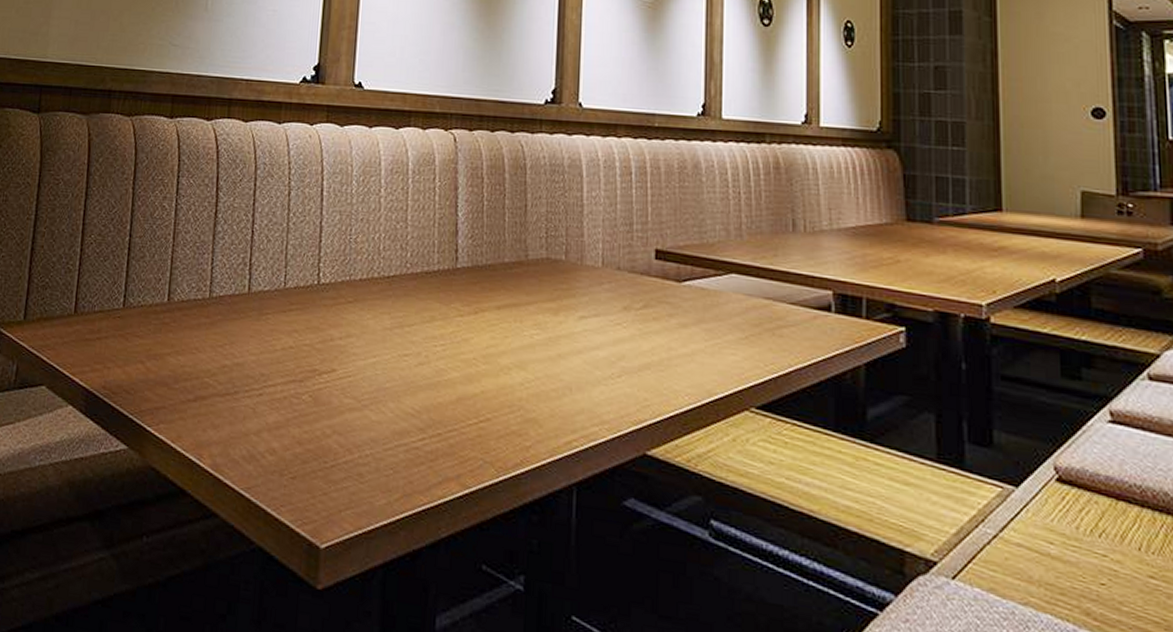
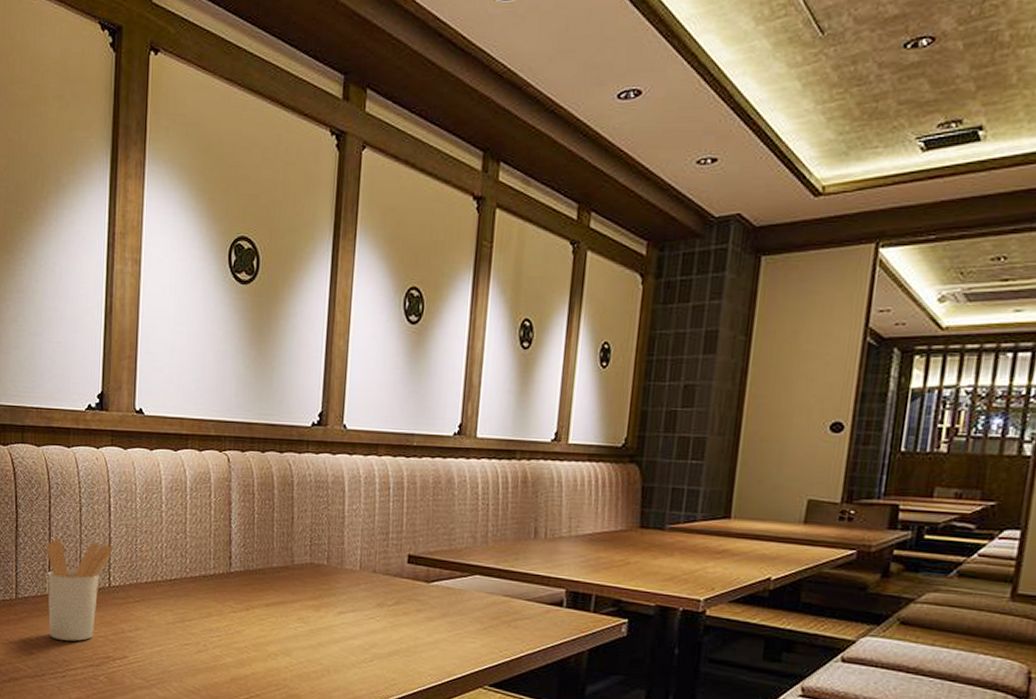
utensil holder: none [245,228,326,351] -> present [45,540,115,641]

